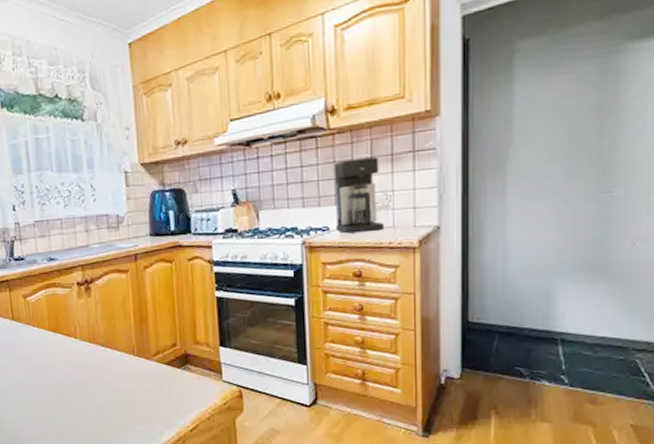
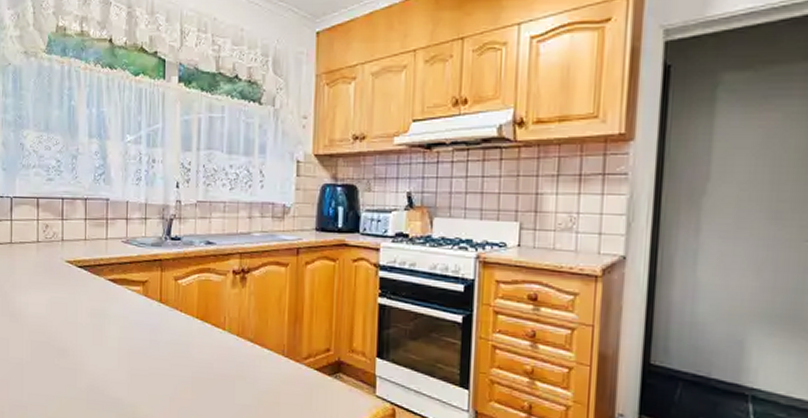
coffee maker: present [333,157,385,234] -> none [513,175,567,255]

